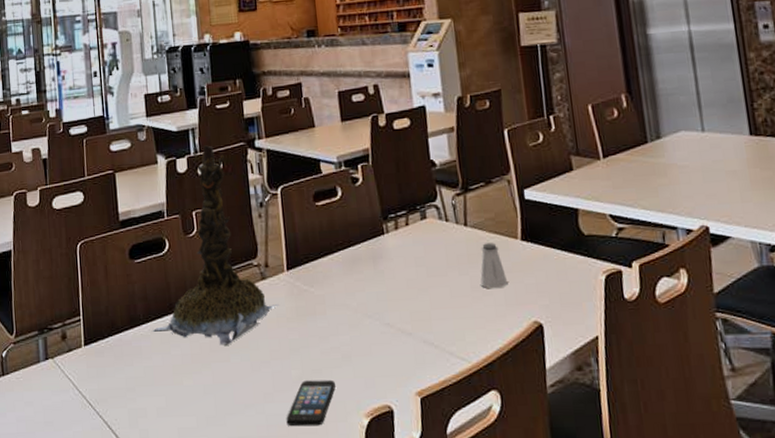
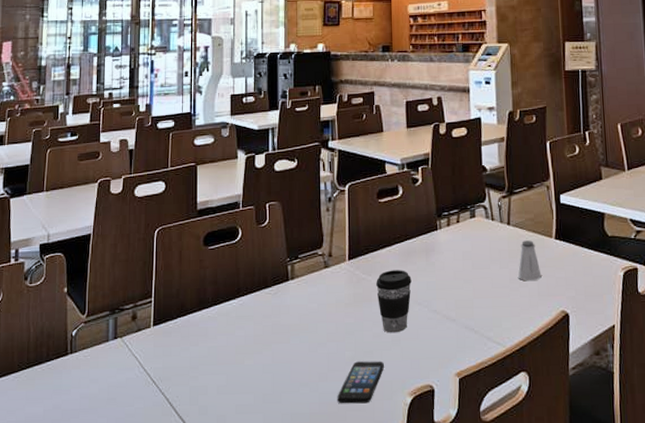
plant: present [152,145,279,345] -> none [219,144,339,328]
coffee cup: none [319,279,360,350] -> present [376,270,412,333]

